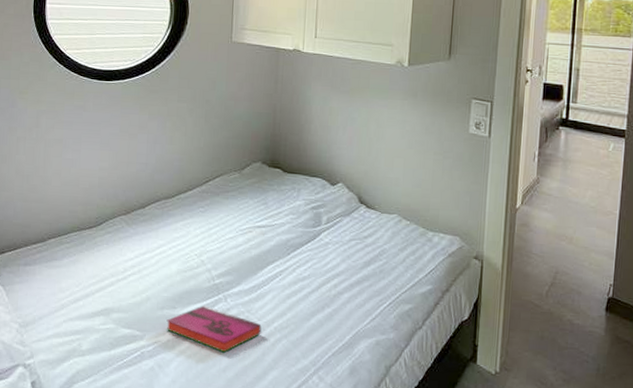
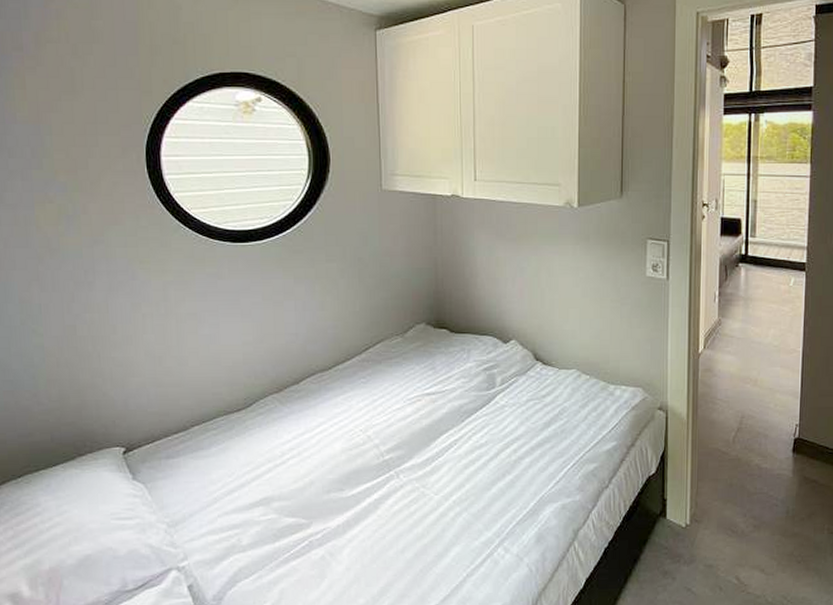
hardback book: present [166,305,262,353] -> none [334,484,439,533]

